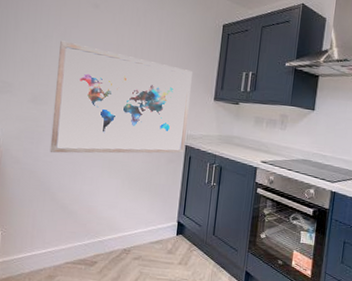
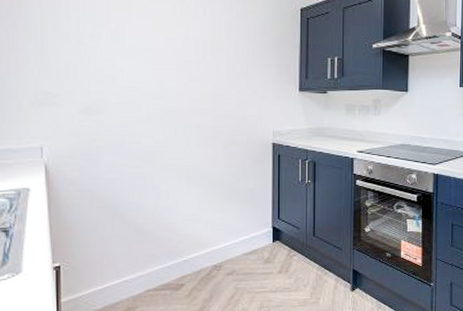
wall art: present [49,40,192,154] -> none [111,39,272,169]

